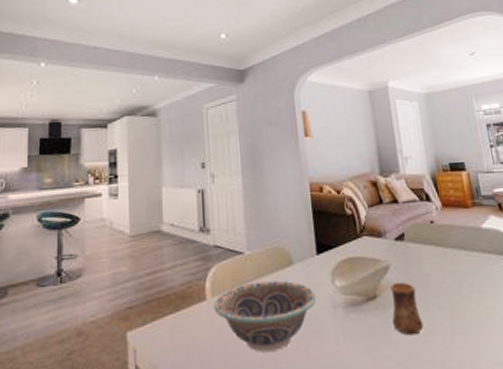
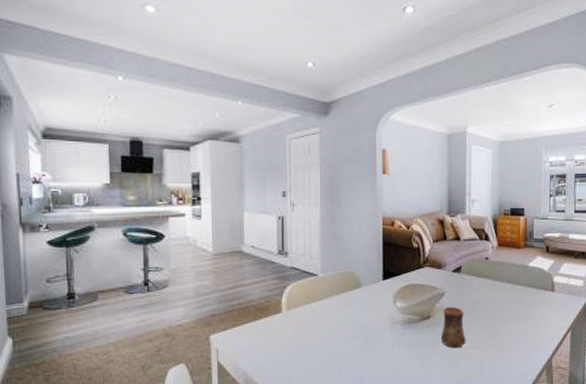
decorative bowl: present [213,280,317,352] -> none [288,300,379,356]

